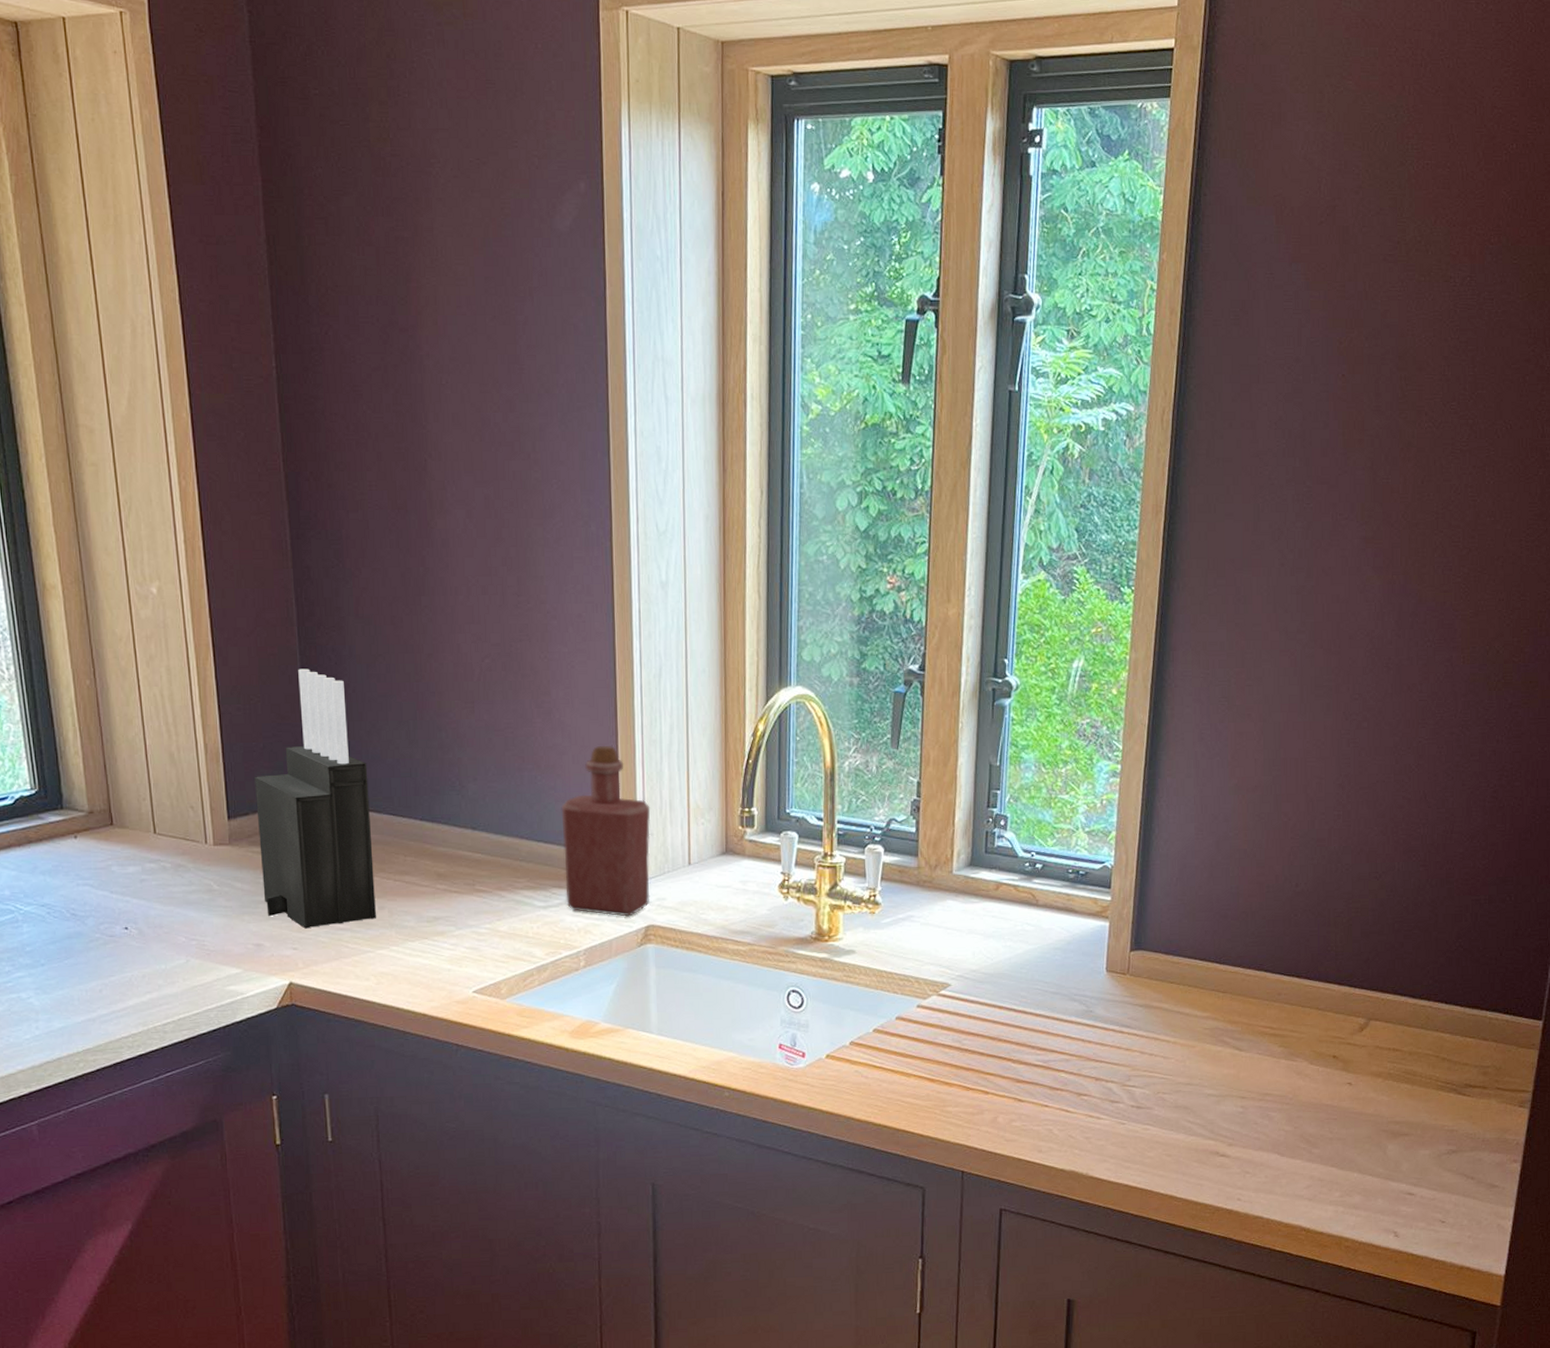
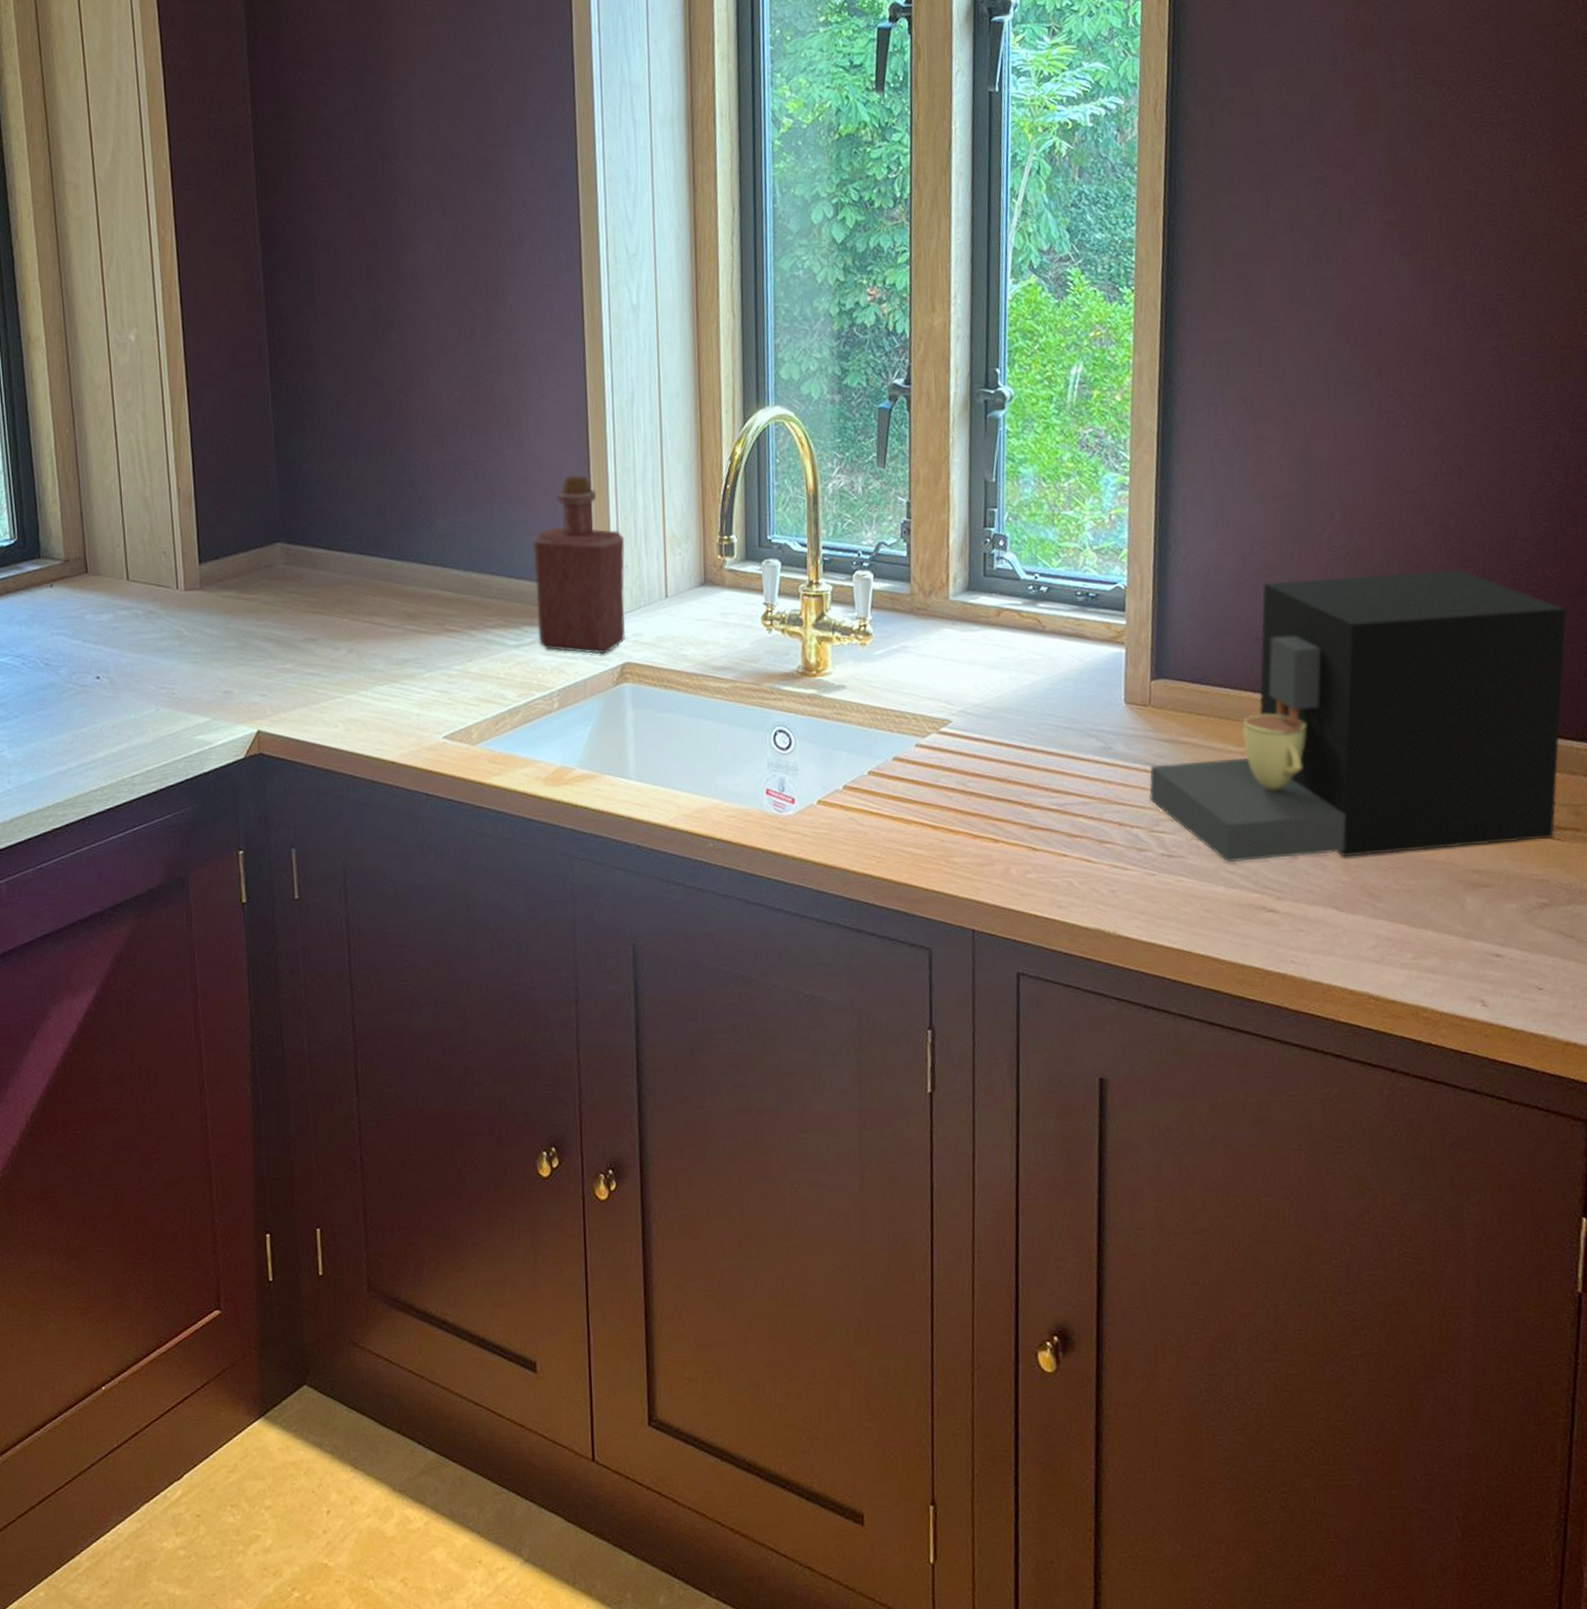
knife block: present [255,668,376,929] -> none [226,408,345,674]
coffee maker: none [1124,859,1490,1113] -> present [1149,570,1566,862]

